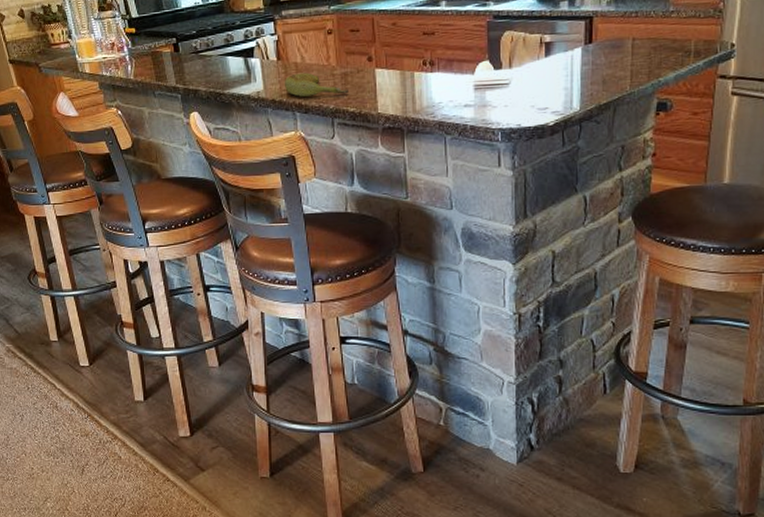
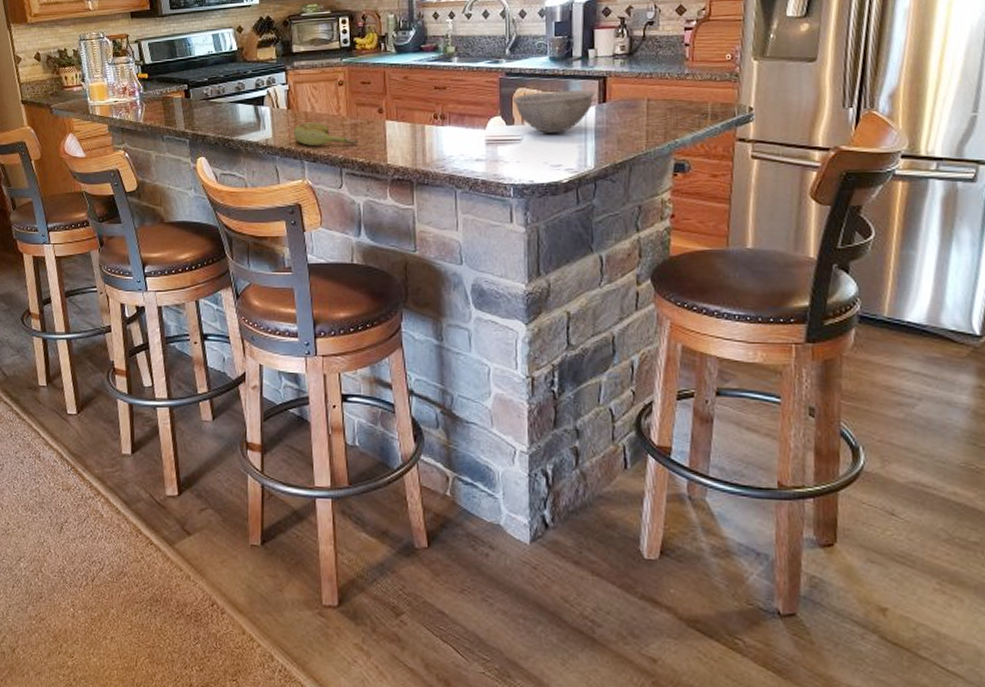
bowl: none [500,31,581,77] -> present [513,91,595,134]

